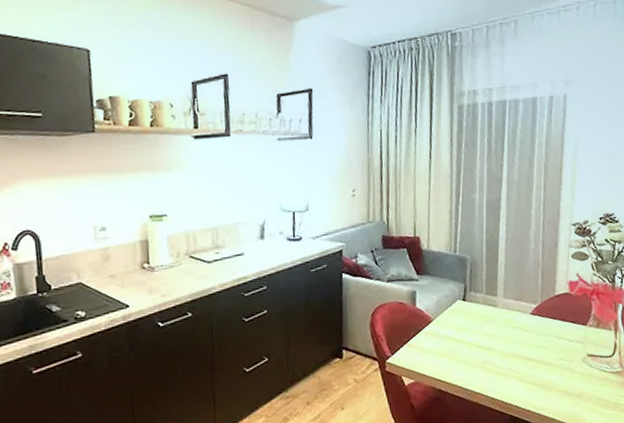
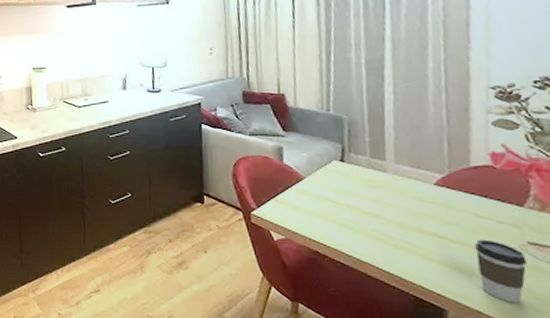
coffee cup: none [554,356,586,407] -> present [474,239,528,303]

